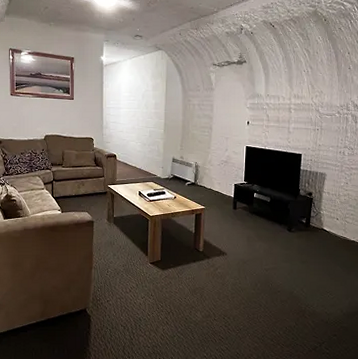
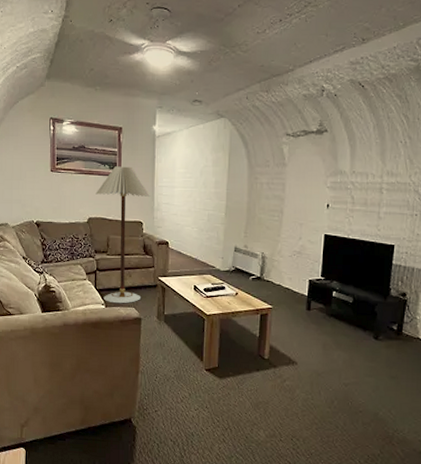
floor lamp: none [51,91,99,209] -> present [96,166,150,304]

